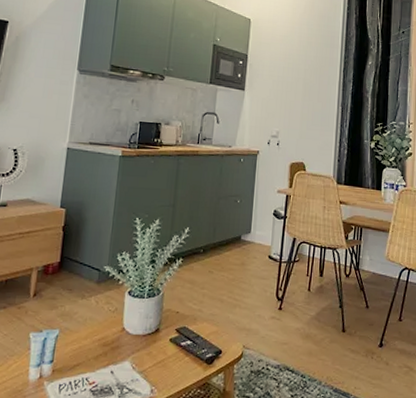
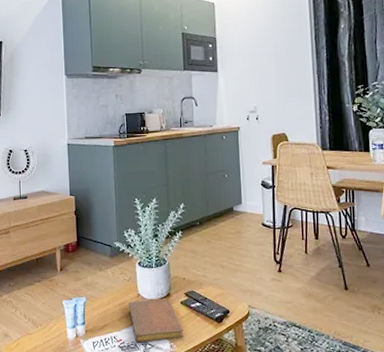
notebook: none [108,335,169,387] -> present [128,299,184,343]

